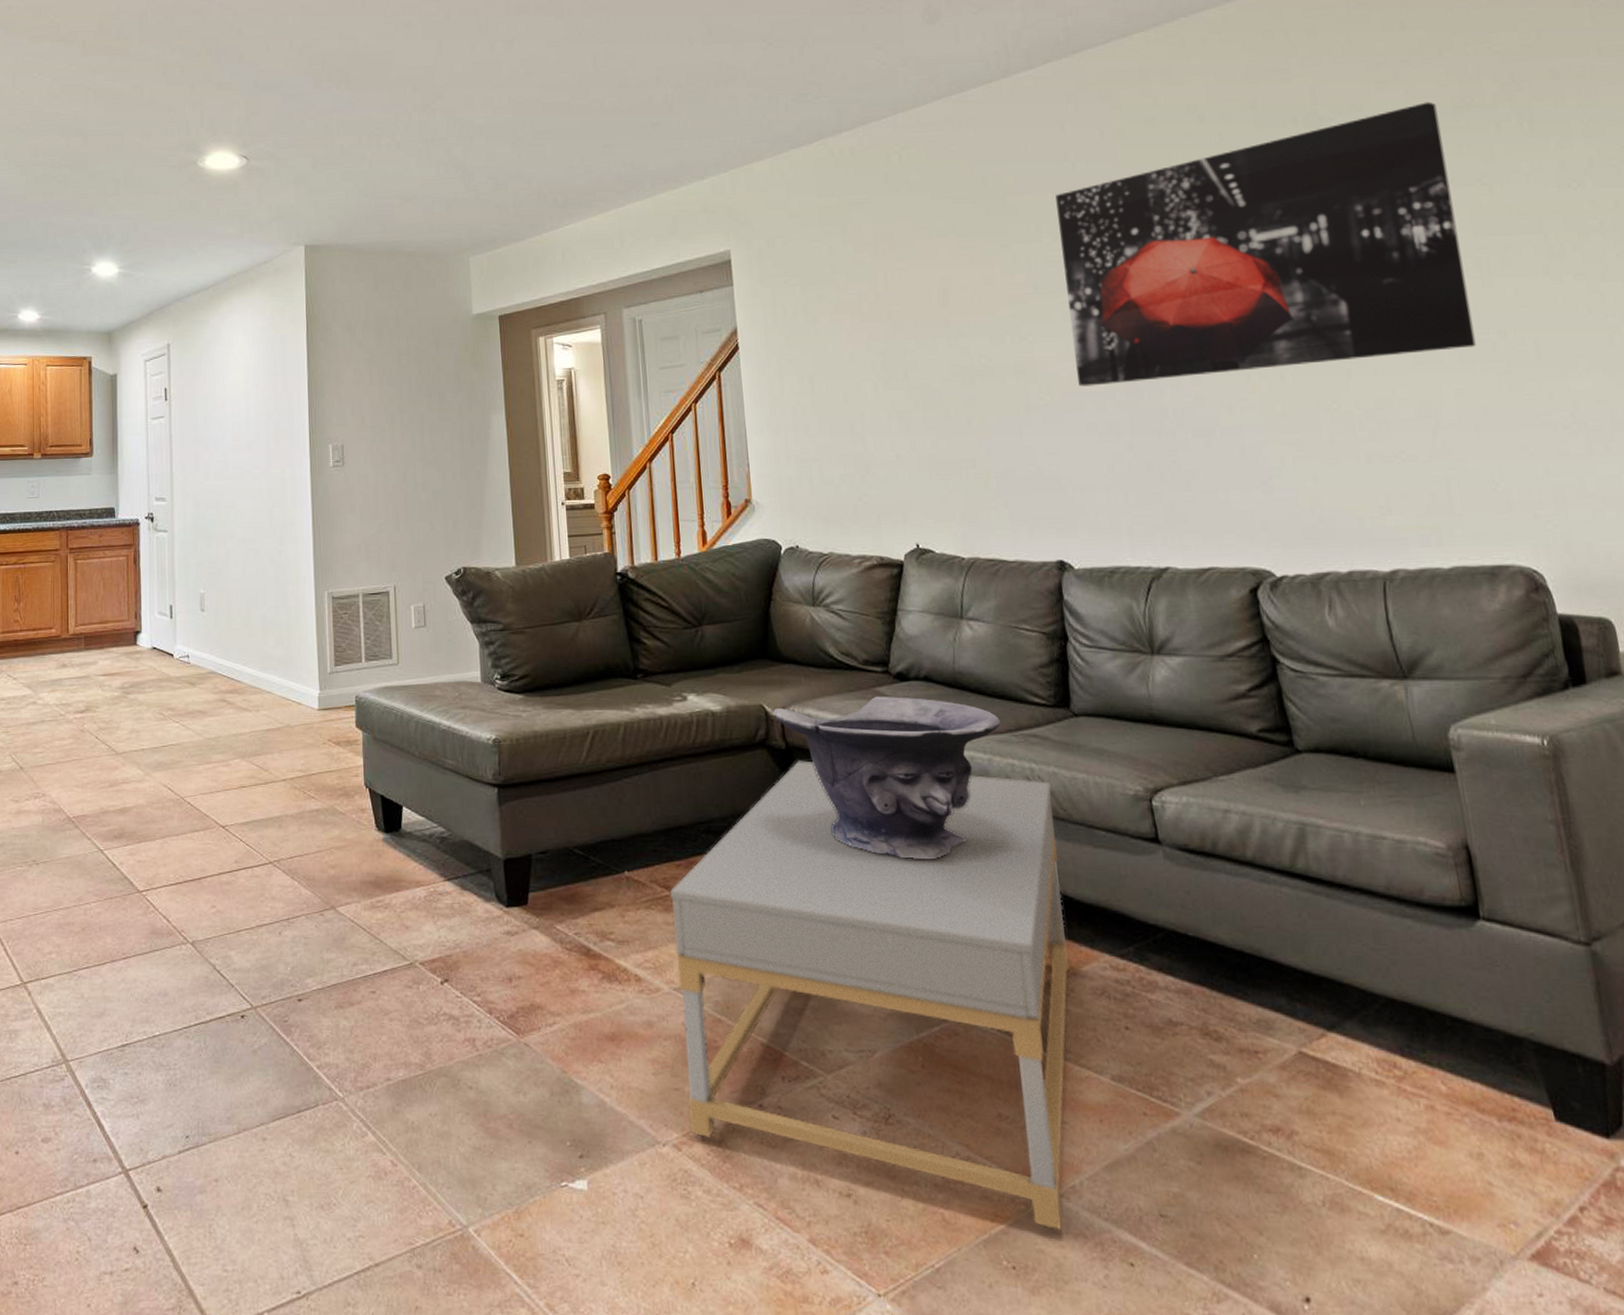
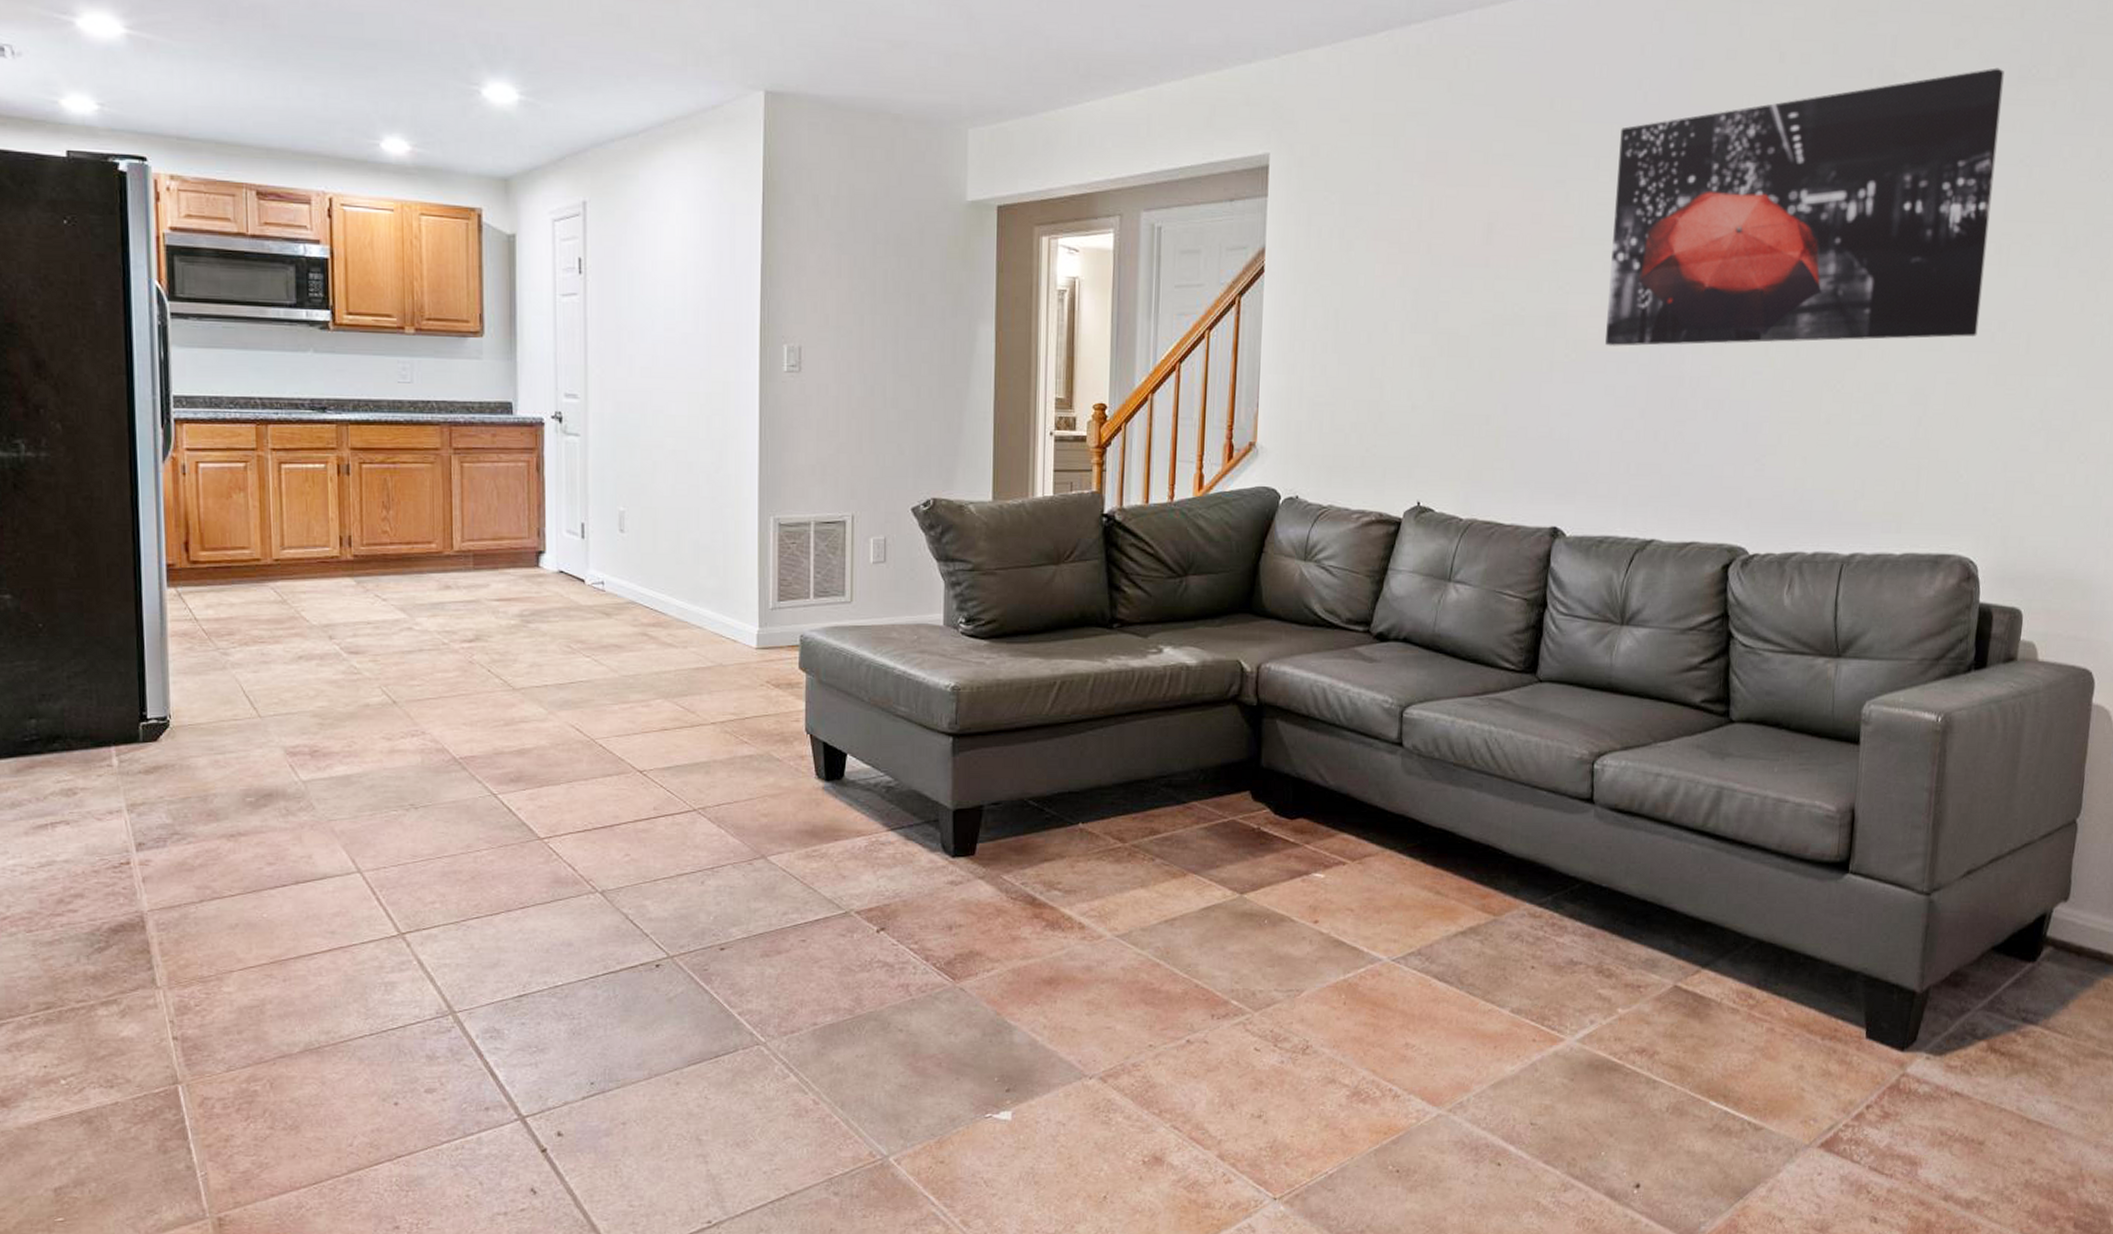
coffee table: present [670,760,1071,1231] -> none [1117,717,1505,1140]
decorative bowl: present [773,696,1000,860] -> none [1249,655,1469,816]

